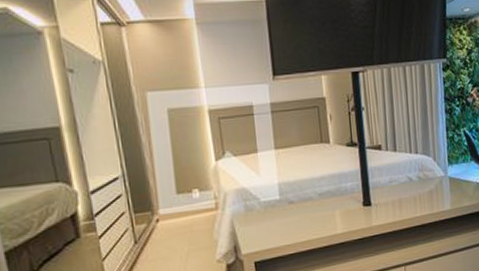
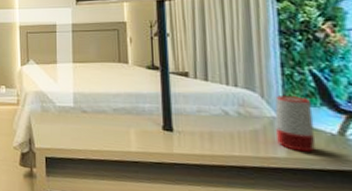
speaker: none [443,155,467,202] -> present [275,96,315,152]

